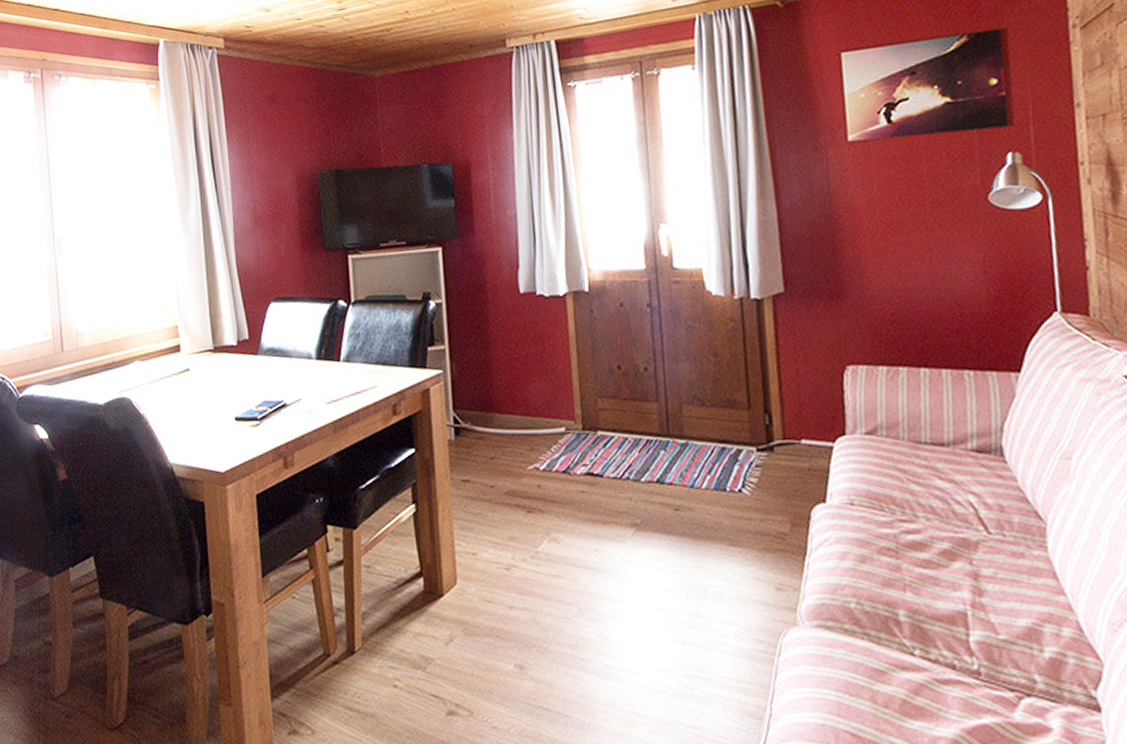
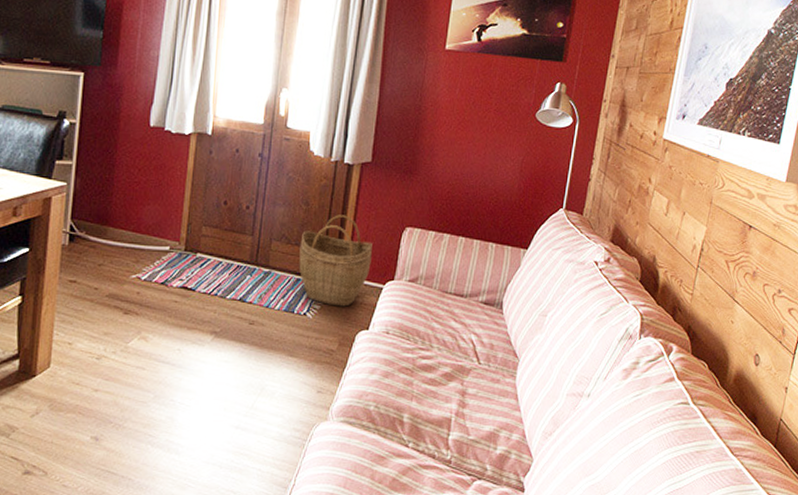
woven basket: none [716,361,812,477] -> present [299,215,372,307]

